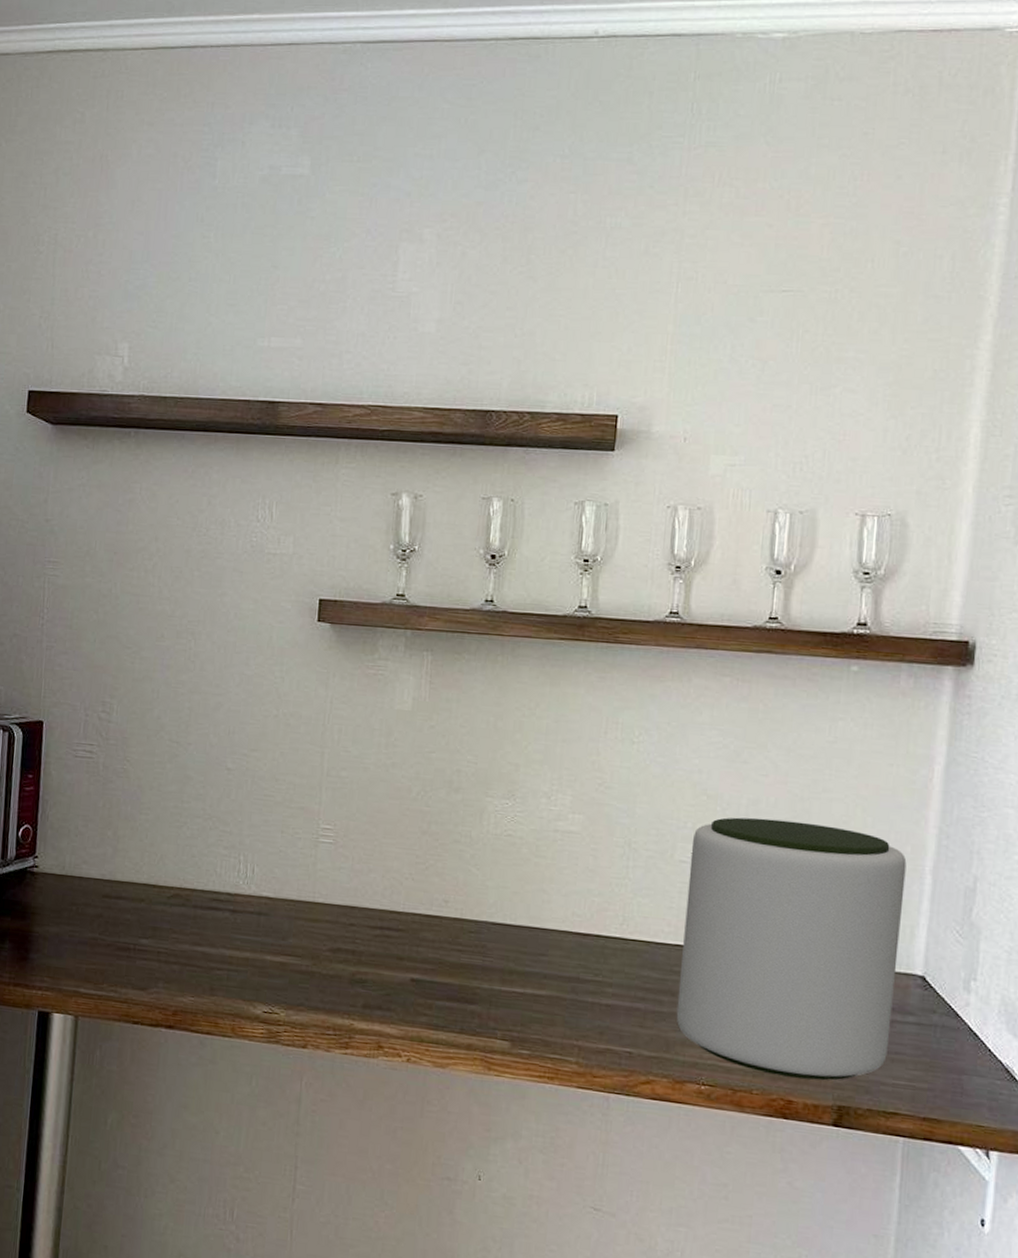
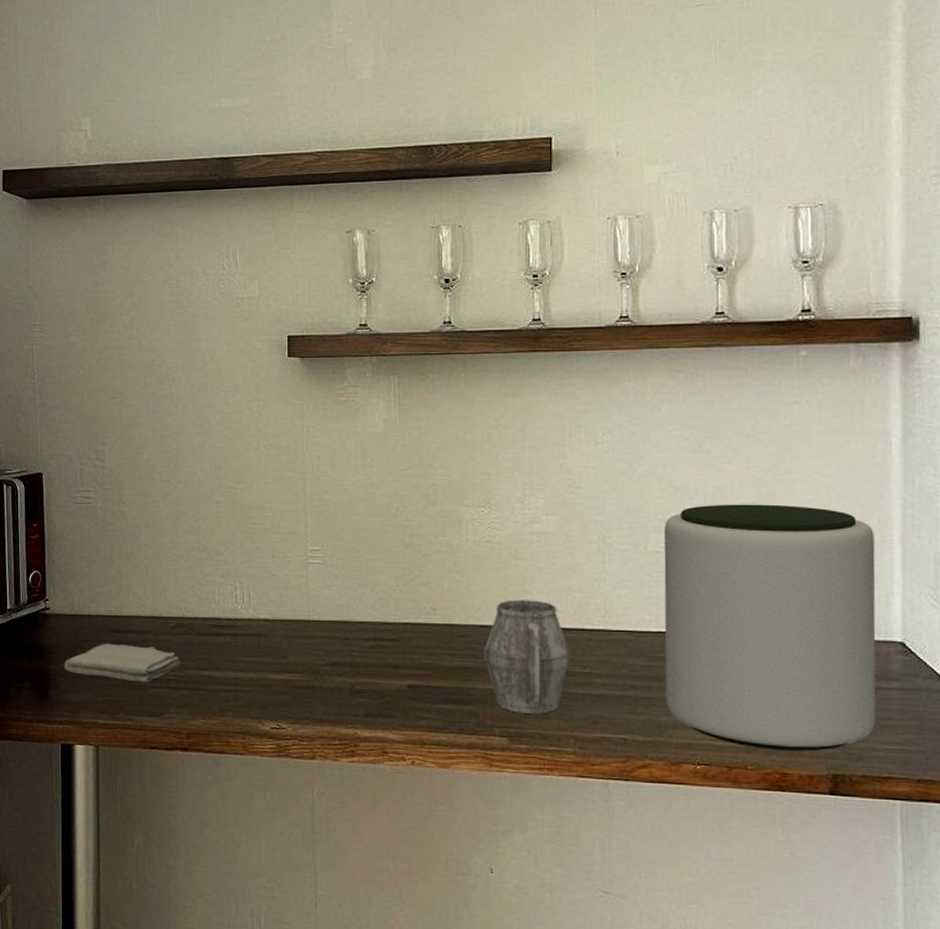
washcloth: none [48,908,174,954] -> present [63,643,181,683]
mug: none [493,898,583,1020] -> present [484,600,570,714]

